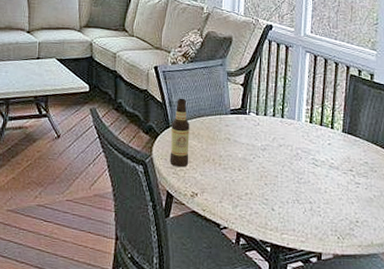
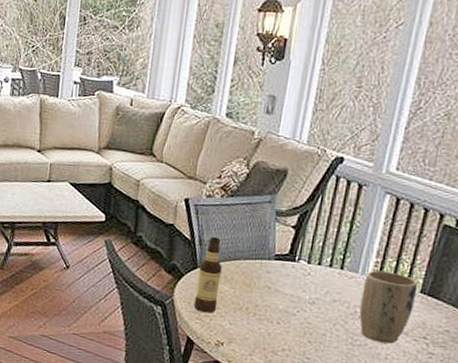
plant pot: none [300,116,340,179] -> present [359,270,418,344]

